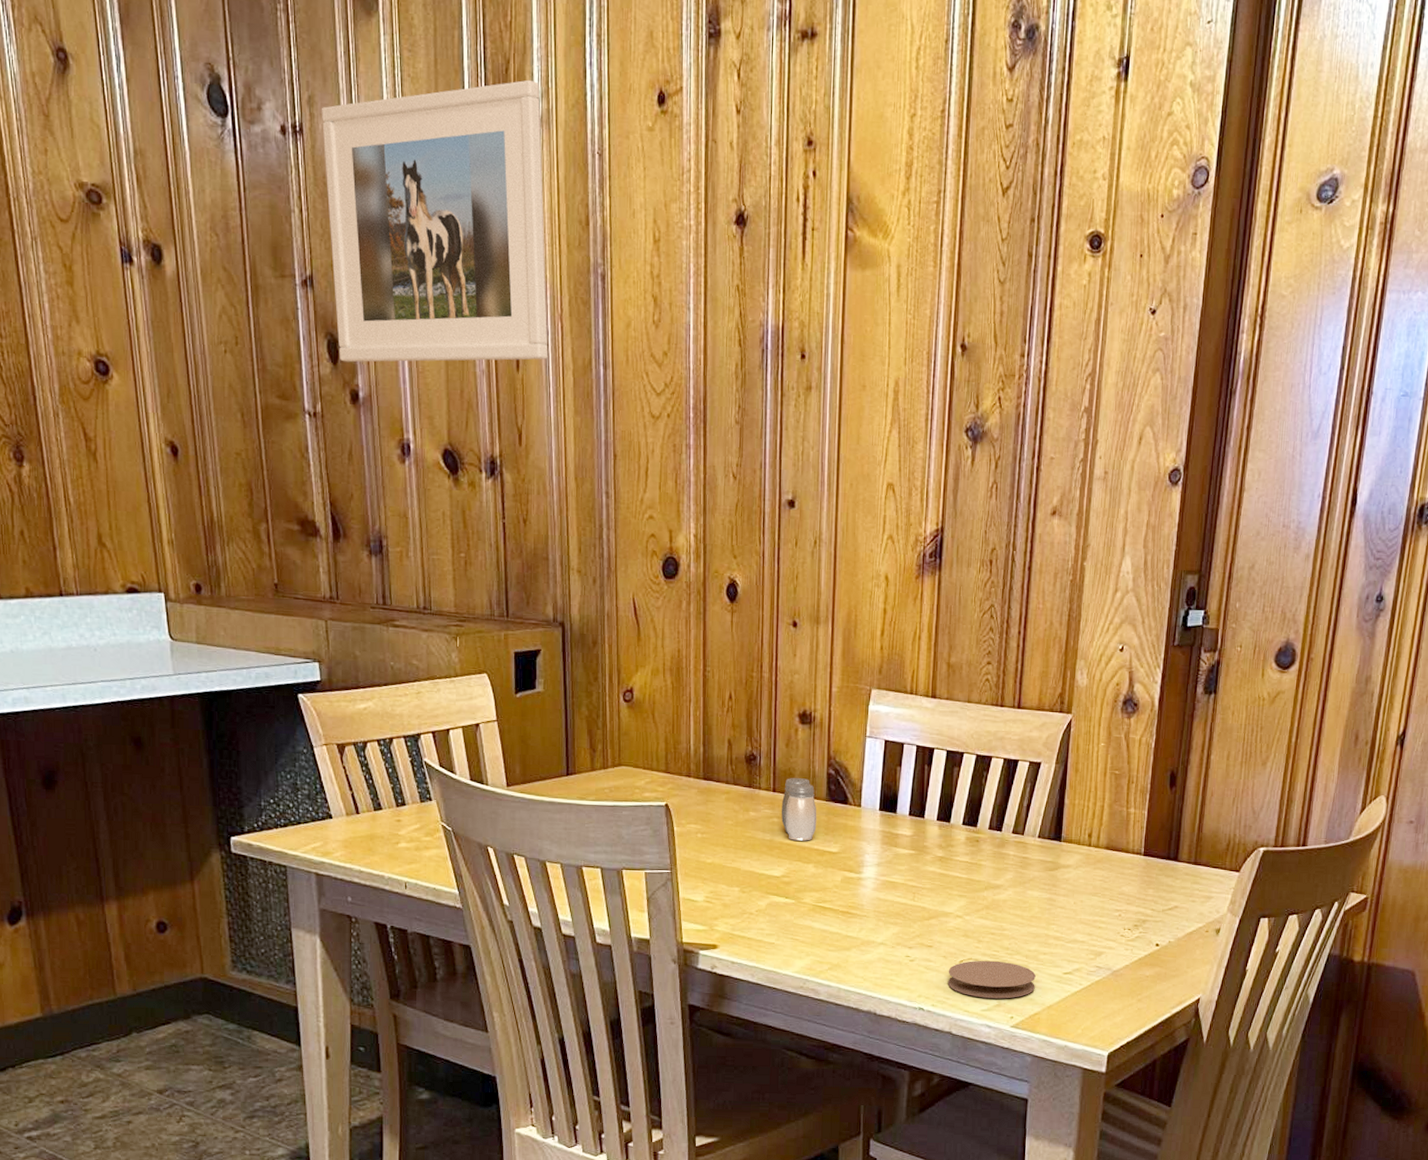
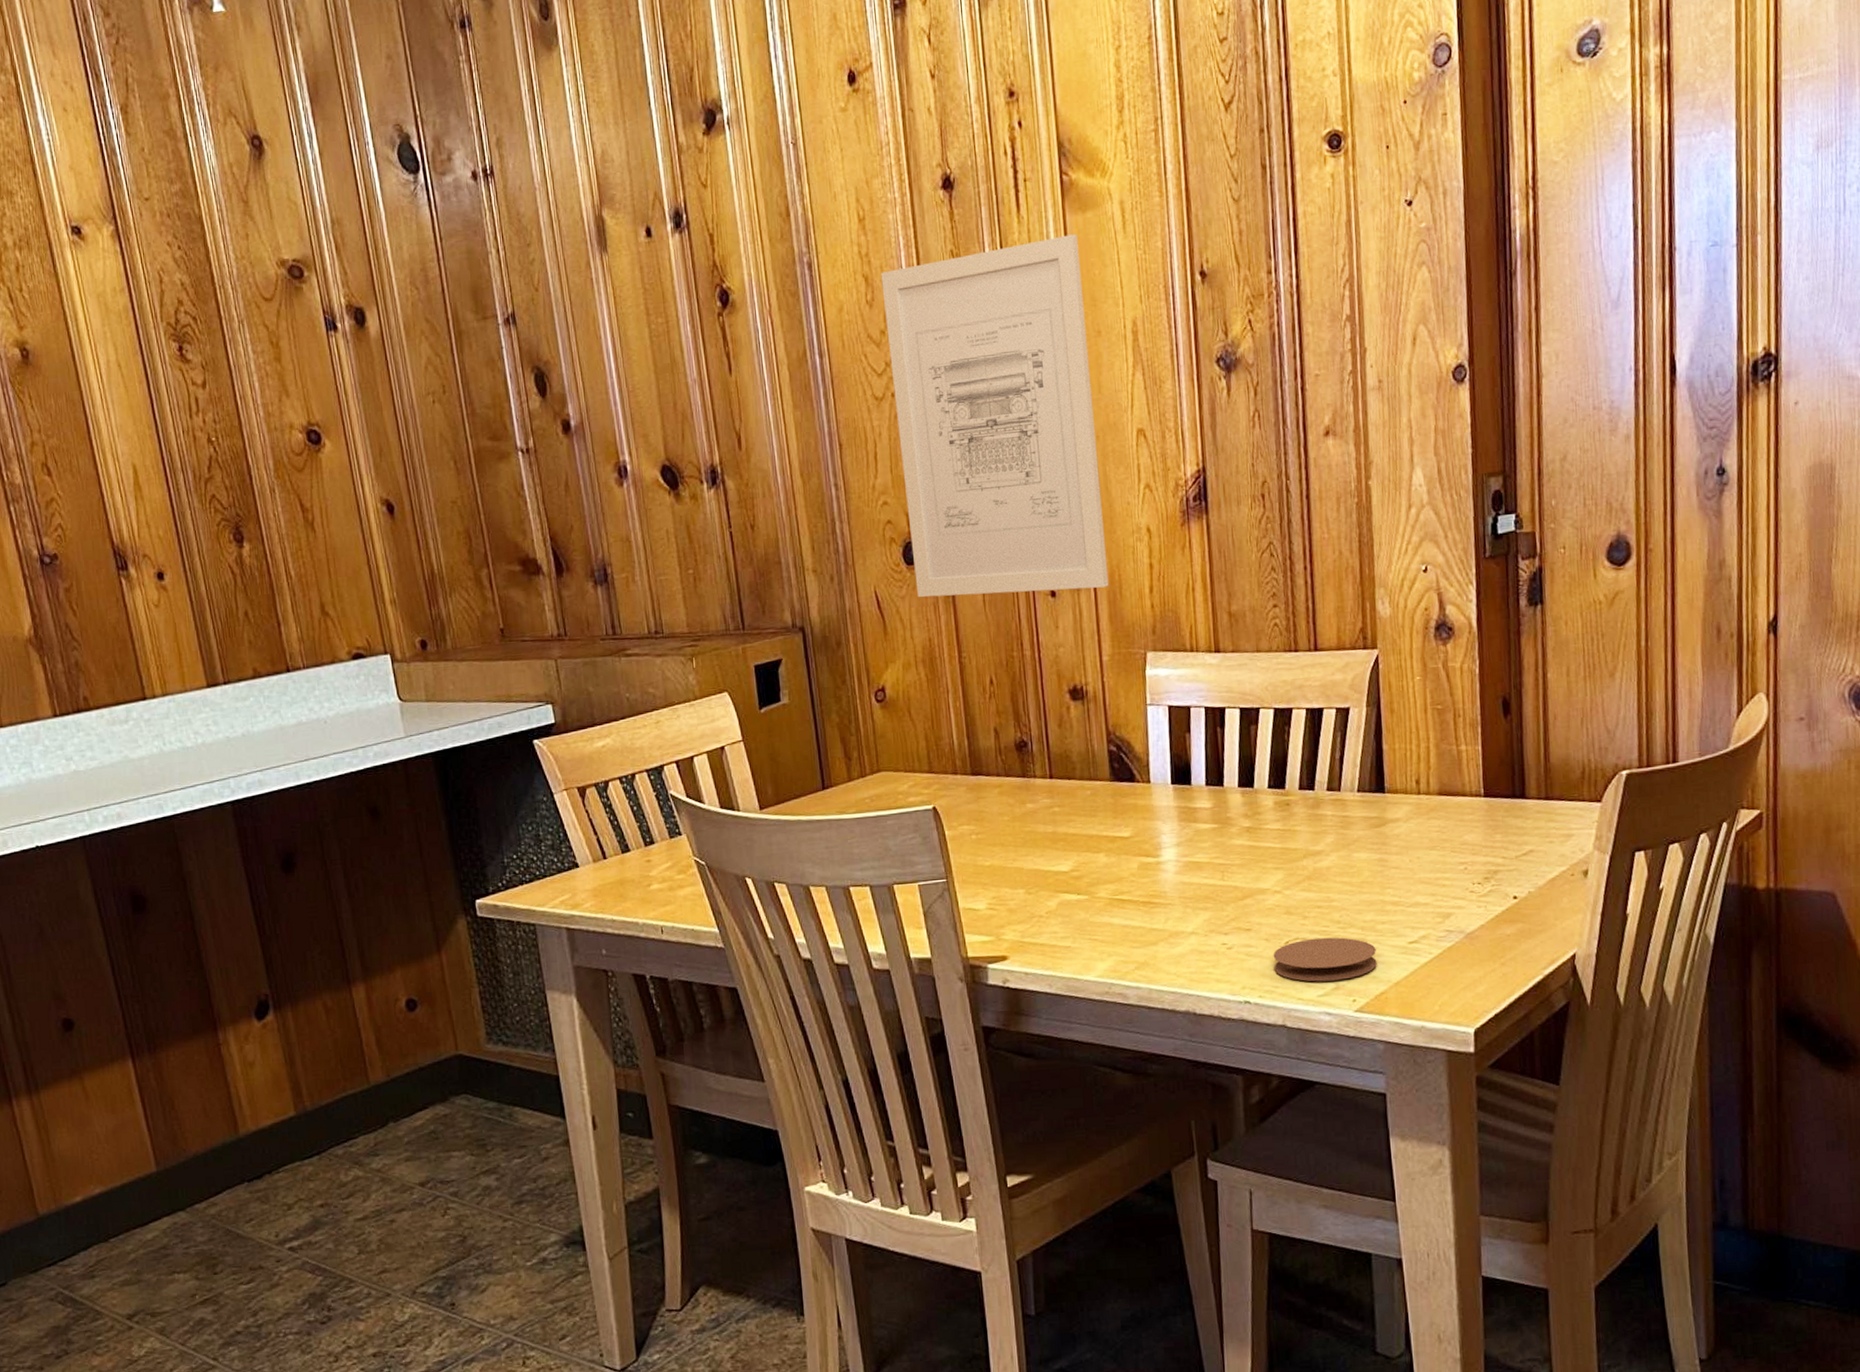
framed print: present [321,79,549,363] -> none [510,83,761,393]
wall art: none [669,289,855,625] -> present [881,234,1109,598]
salt and pepper shaker: present [781,778,817,841] -> none [1061,759,1103,830]

